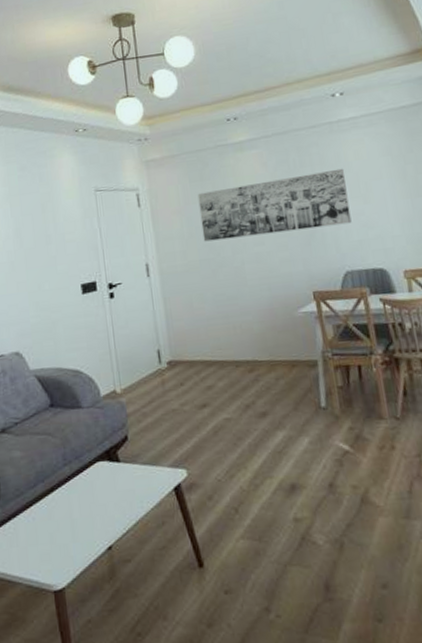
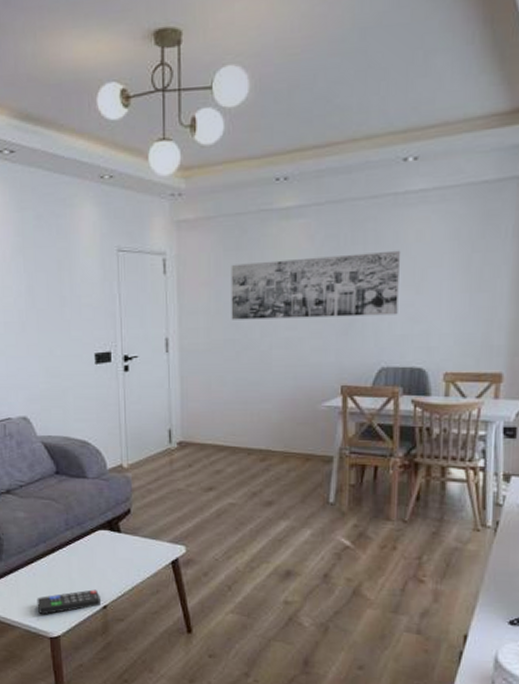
remote control: none [37,528,105,565] -> present [37,589,101,615]

